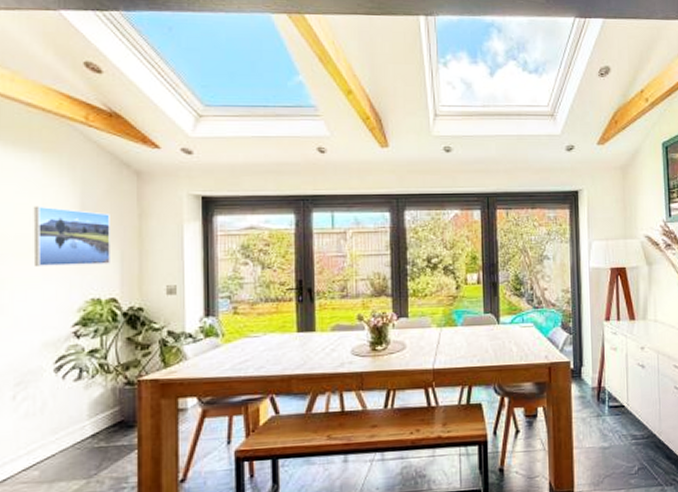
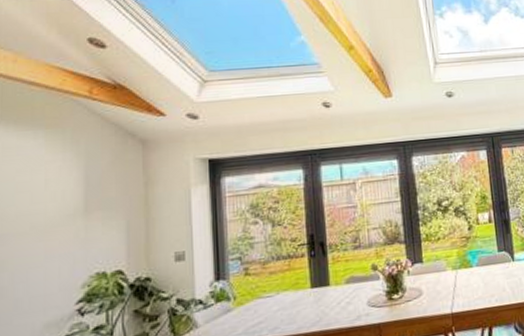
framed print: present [33,205,110,266] -> none [35,182,116,244]

